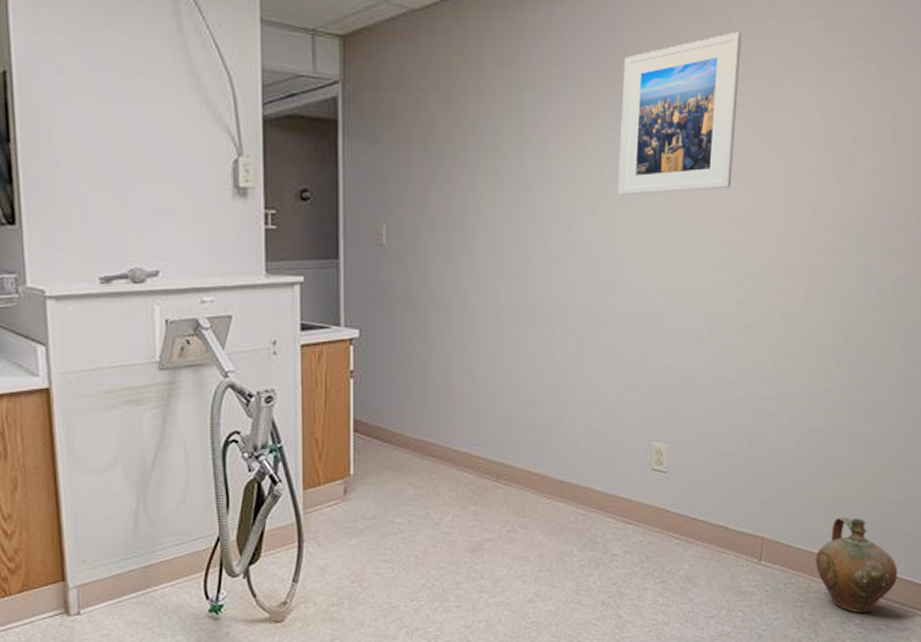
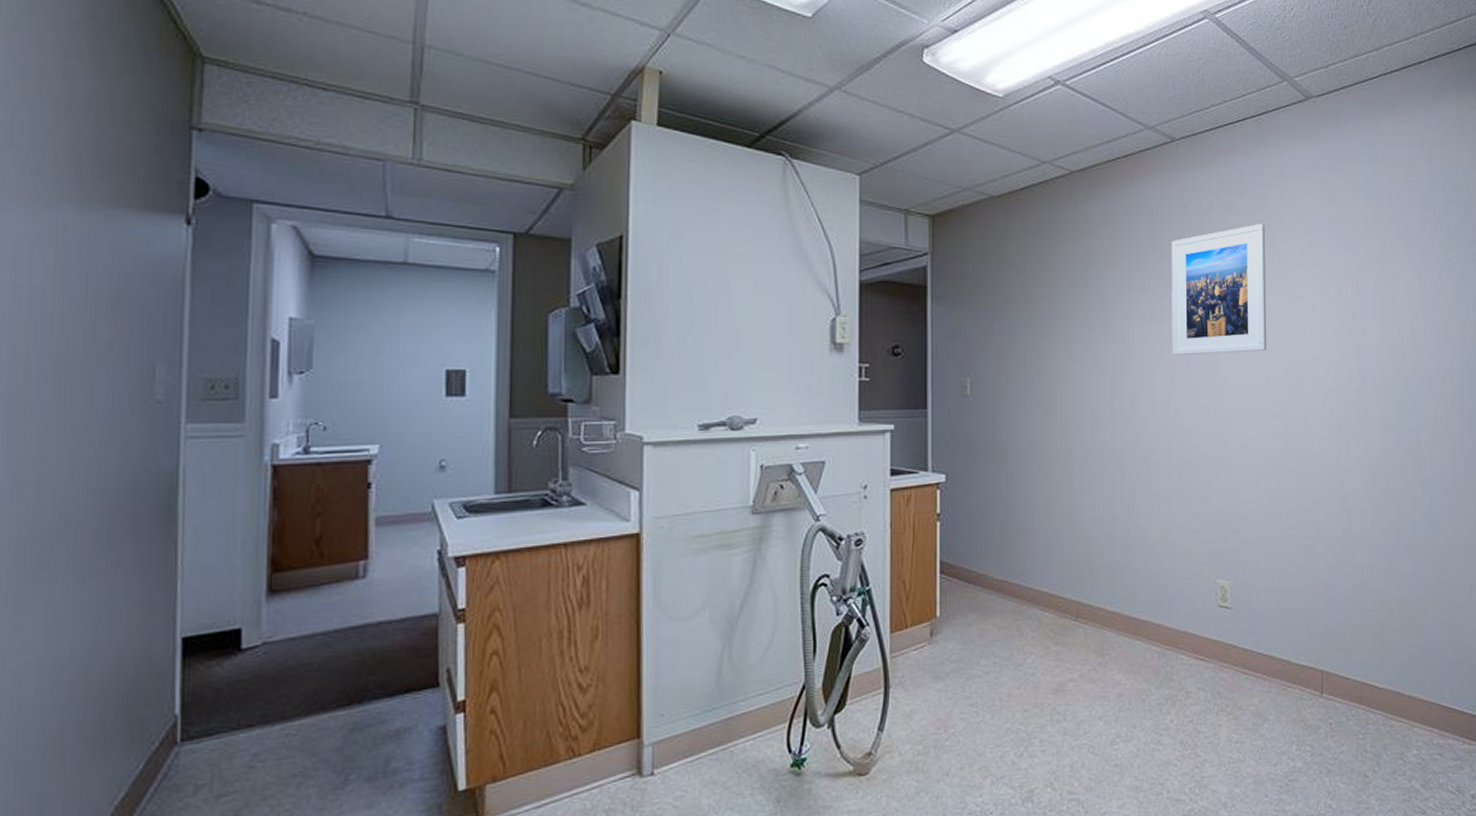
ceramic jug: present [815,517,898,613] -> none [1371,648,1445,744]

